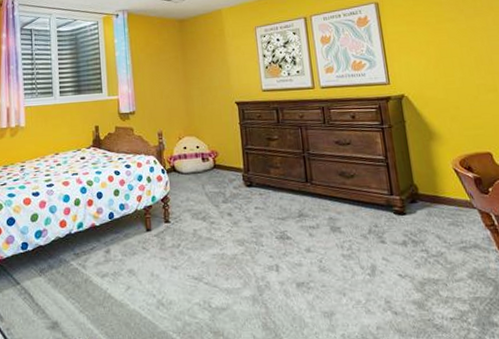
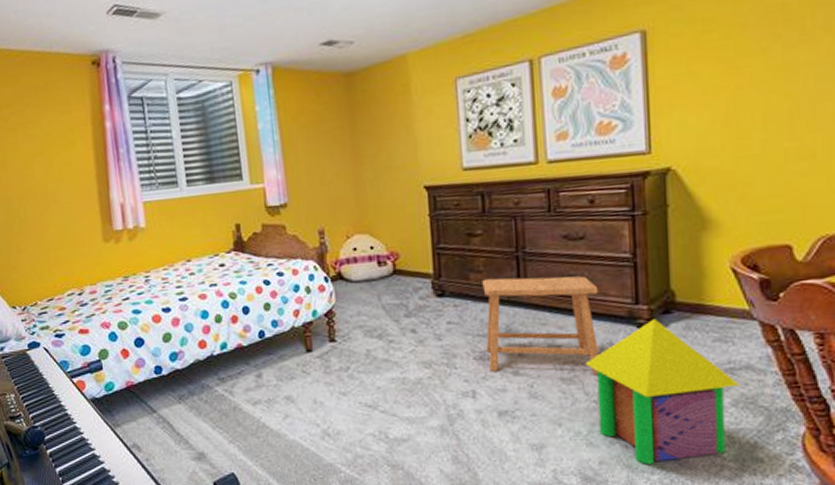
stool: none [279,172,369,252] -> present [482,276,600,375]
toy house: none [359,206,473,329] -> present [585,318,741,464]

